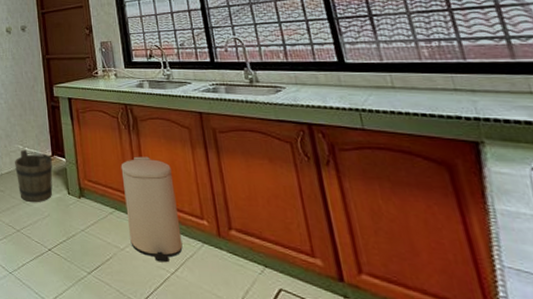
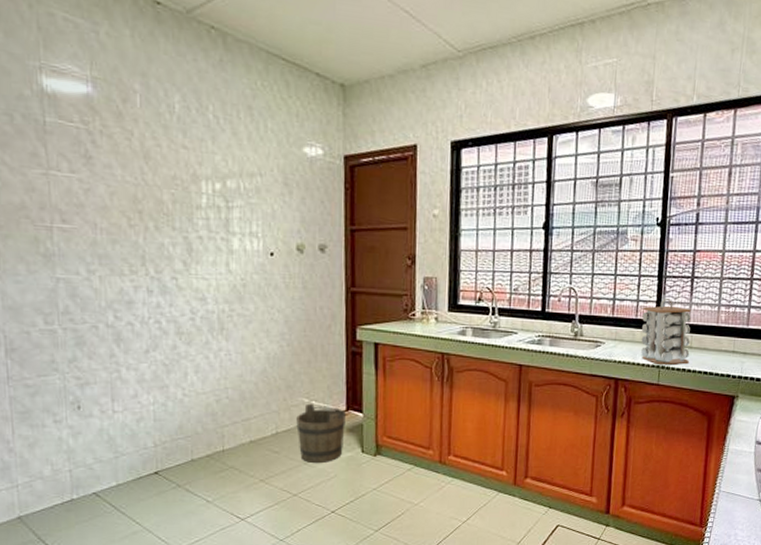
pedal bin: present [120,156,183,263] -> none [426,410,481,513]
spice rack: none [320,39,397,108] -> present [641,299,691,366]

